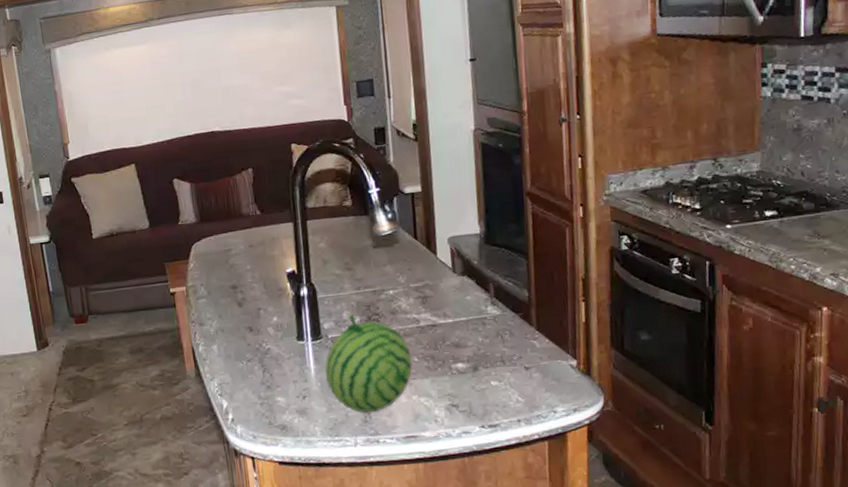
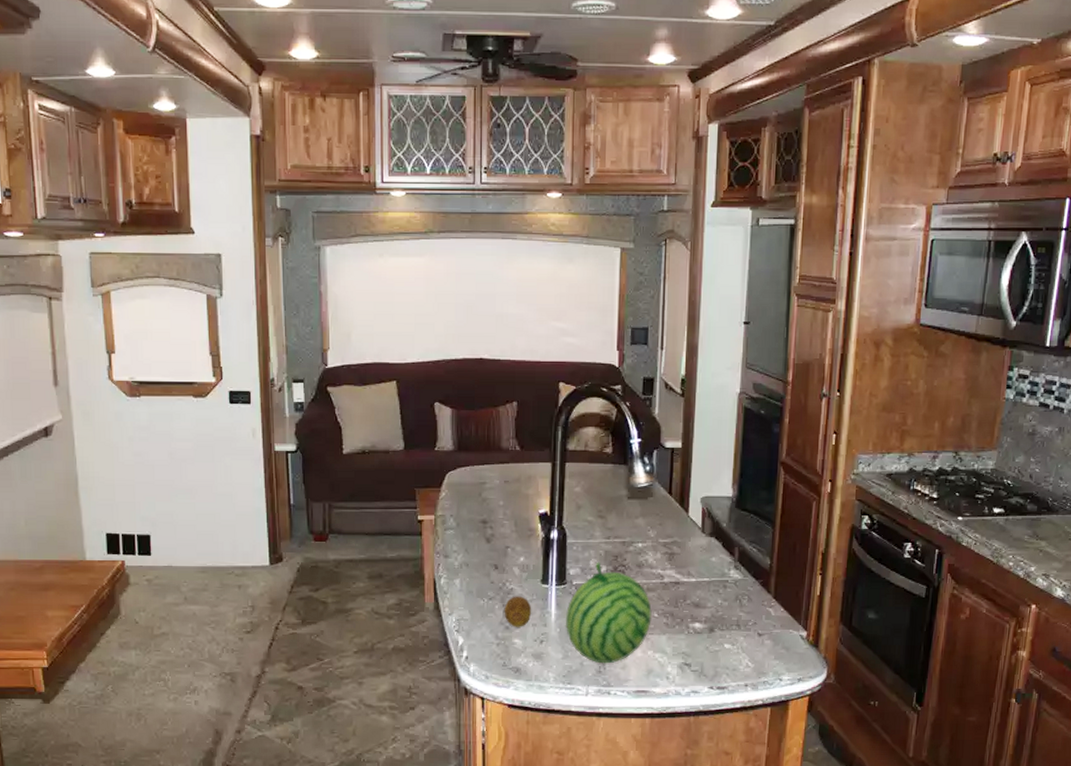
fruit: none [263,355,291,386] -> present [504,596,532,627]

